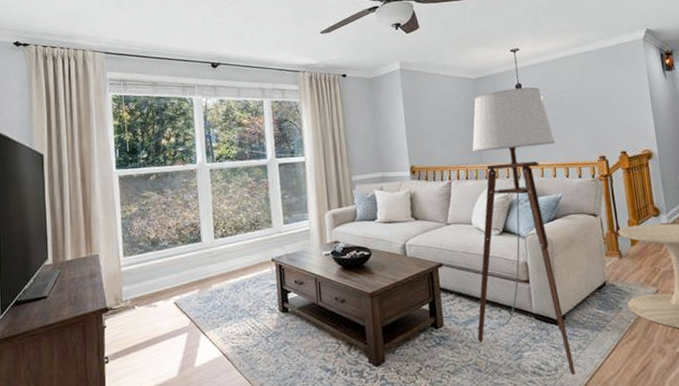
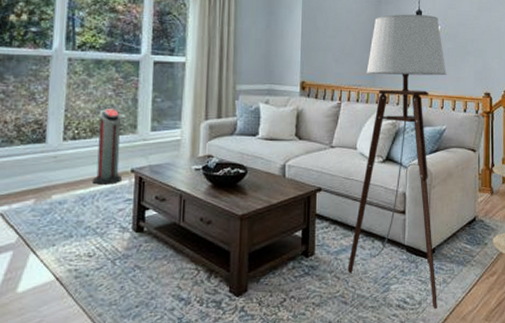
air purifier: none [240,208,265,274] -> present [93,109,121,185]

